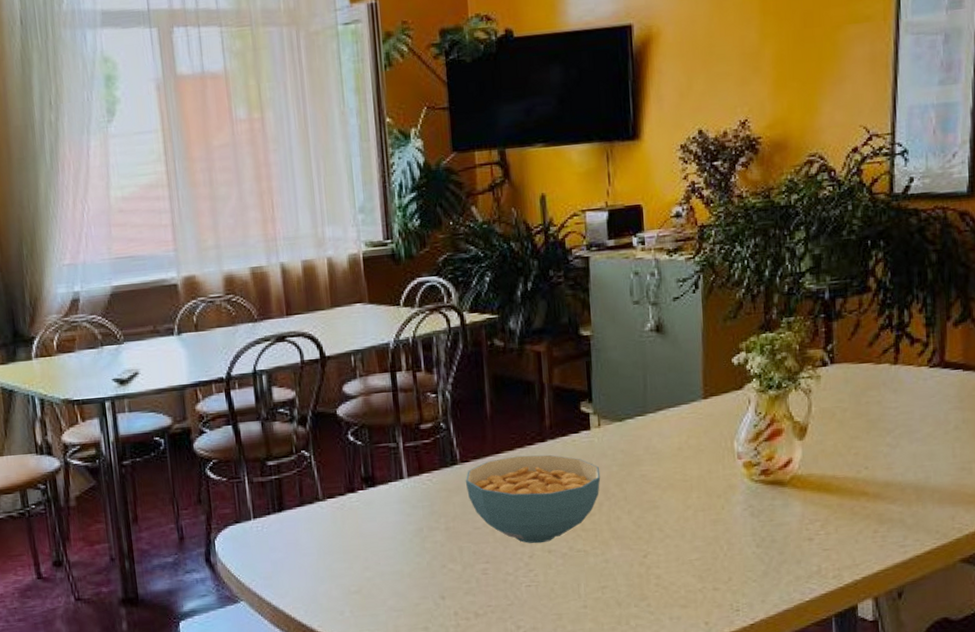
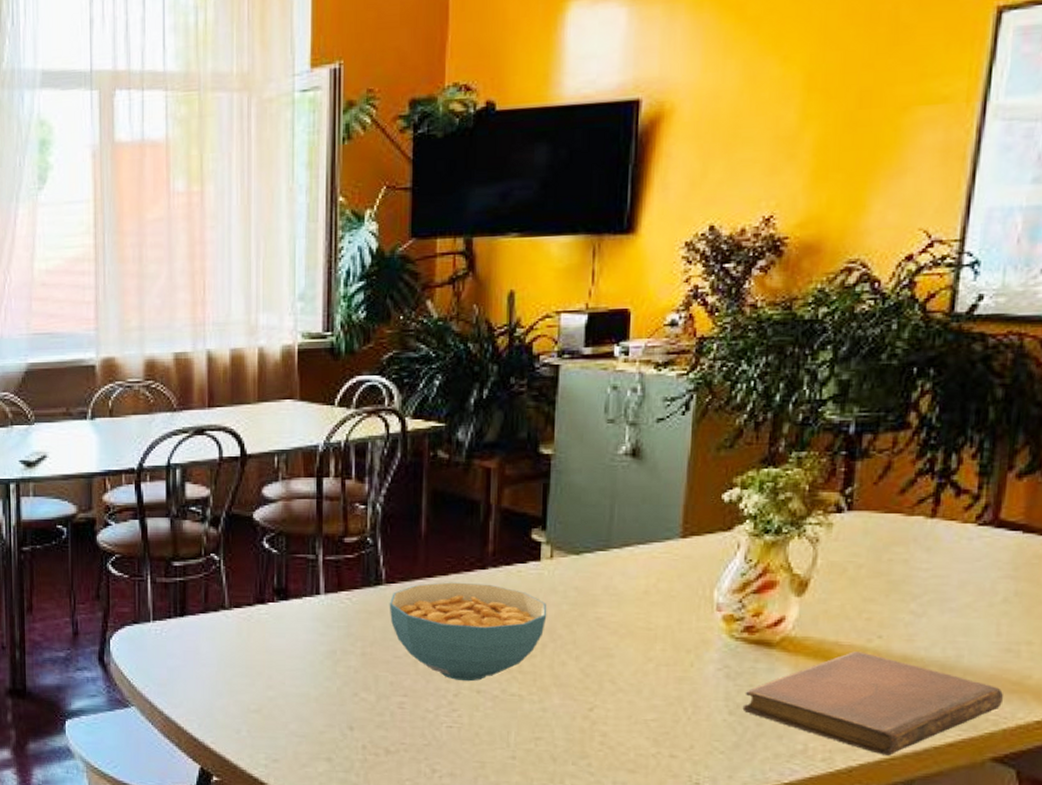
notebook: none [767,482,964,568] -> present [742,651,1004,756]

